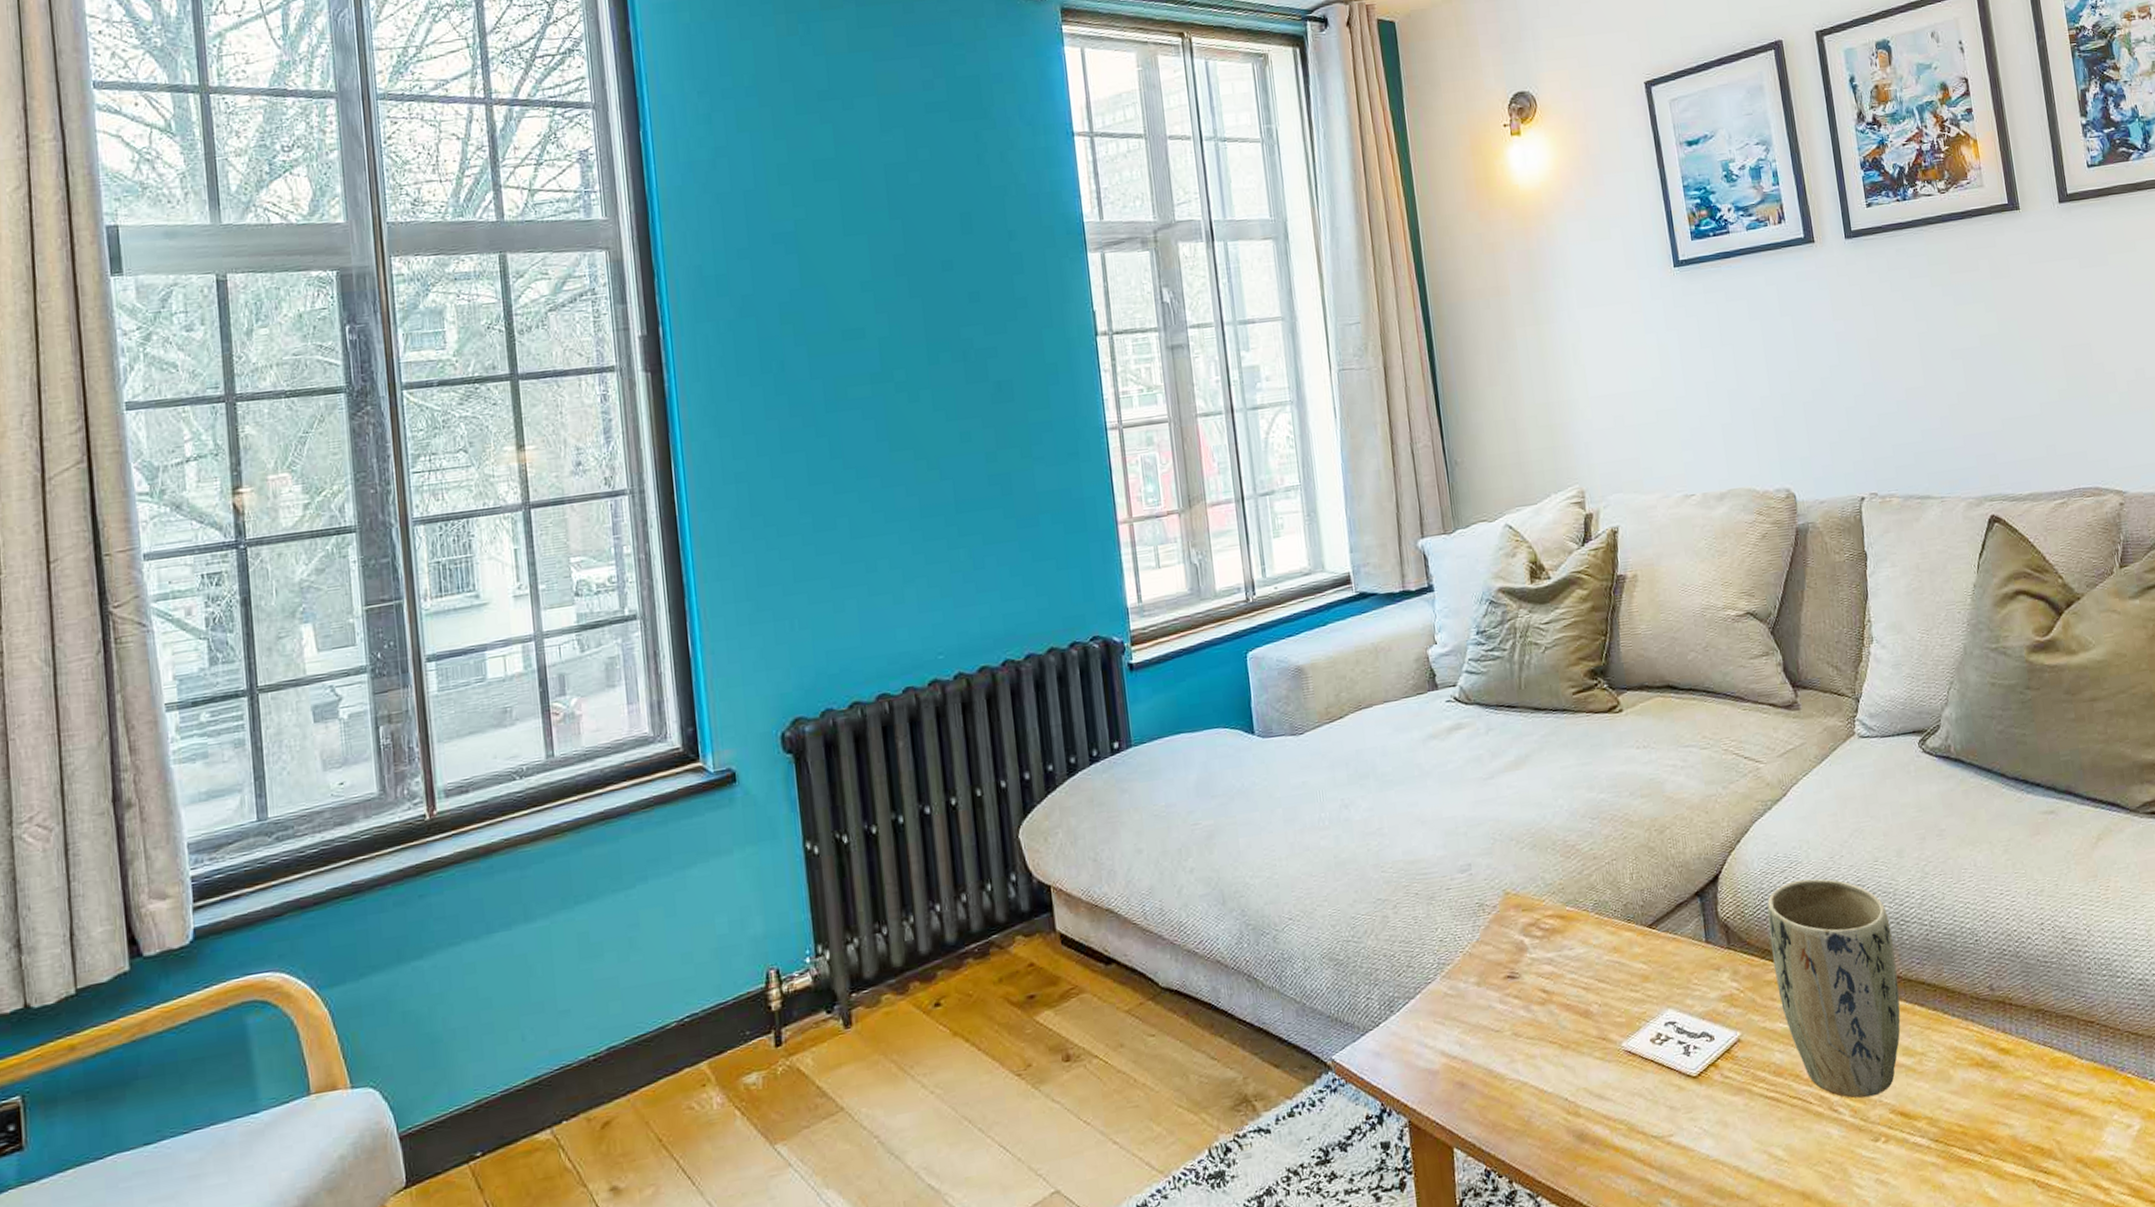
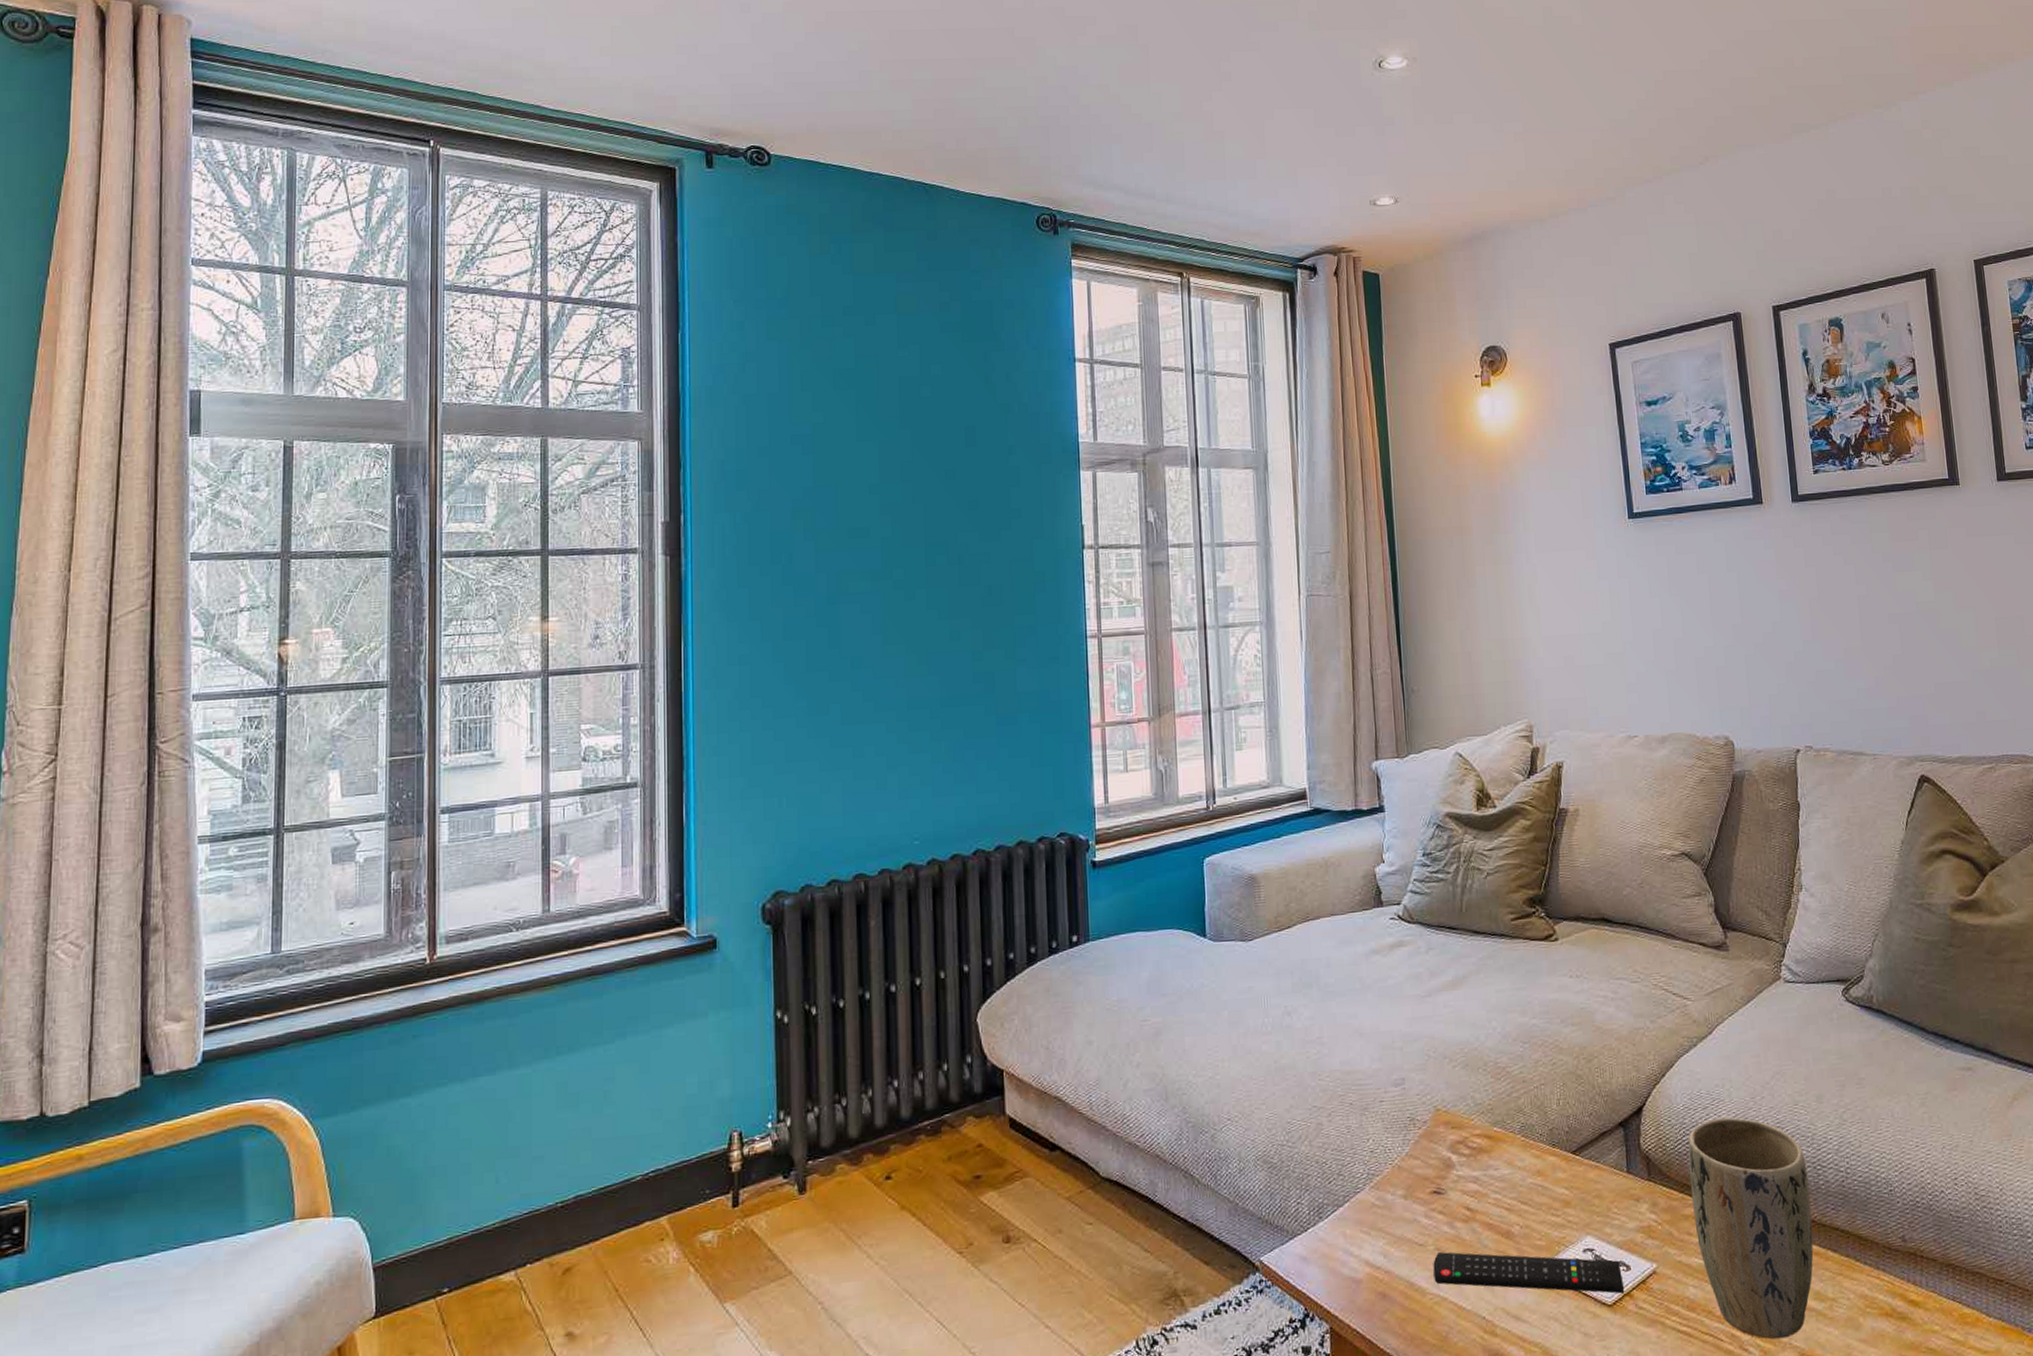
remote control: none [1511,1031,1709,1069] -> present [1433,1252,1625,1294]

